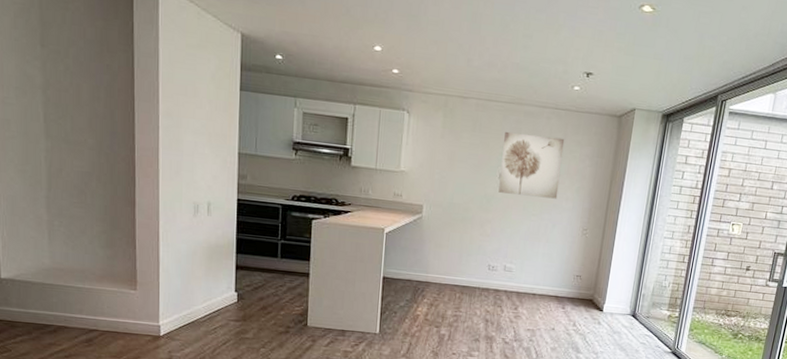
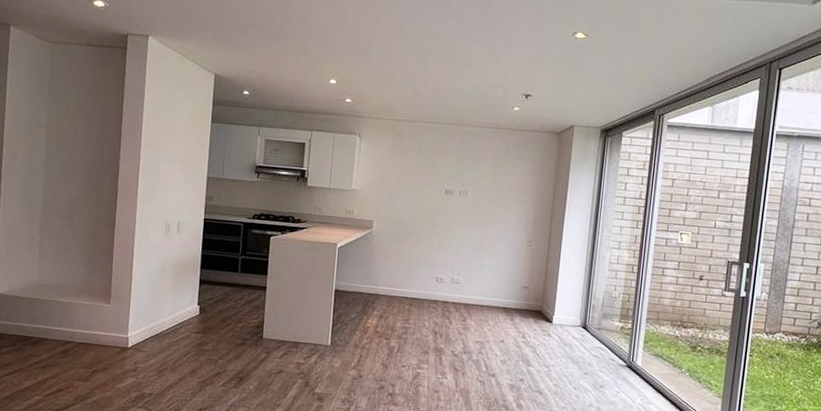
wall art: present [498,131,565,199] -> none [444,150,507,212]

